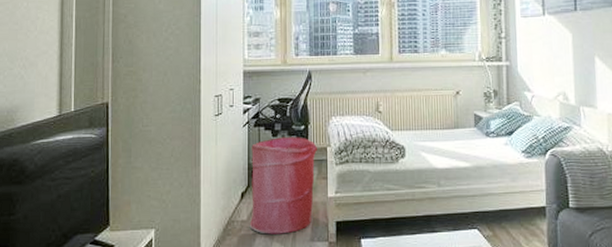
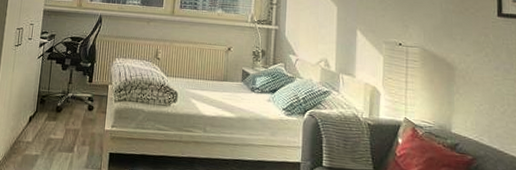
laundry hamper: present [249,137,317,234] -> none [33,71,100,159]

